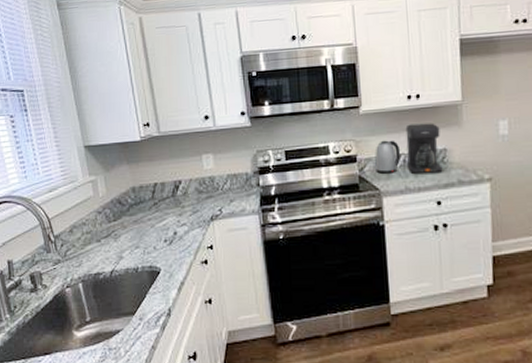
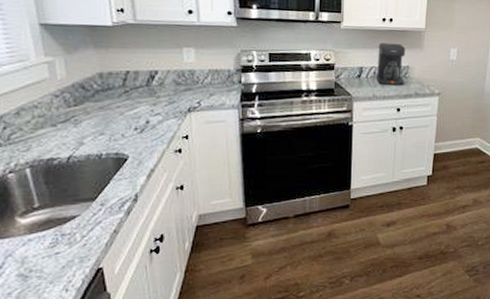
kettle: present [375,140,400,174] -> none [350,54,372,82]

